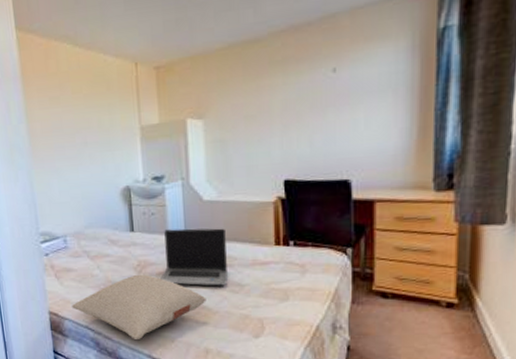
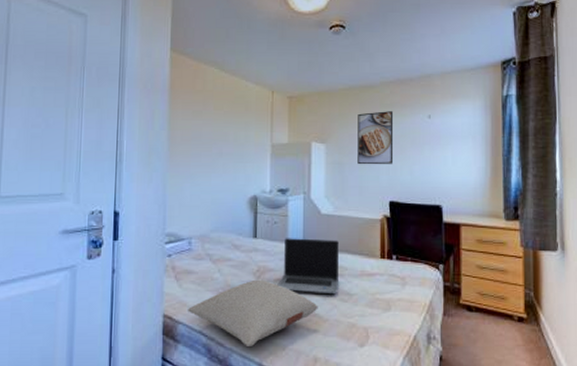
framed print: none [241,69,288,141] -> present [357,111,394,165]

